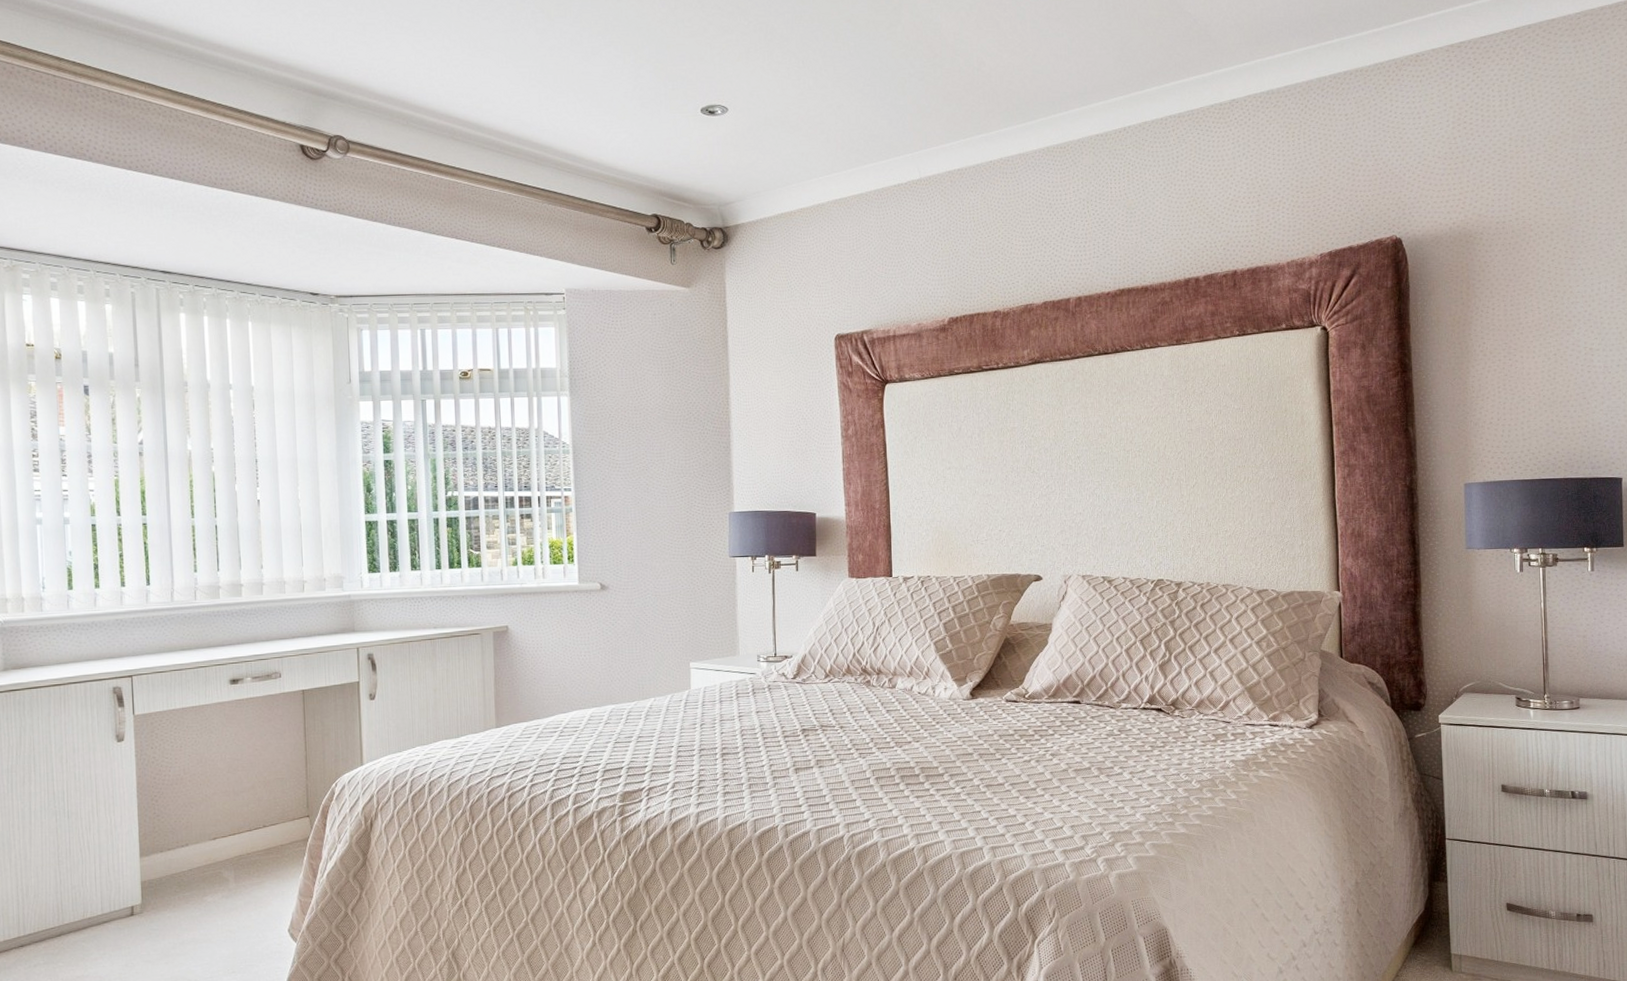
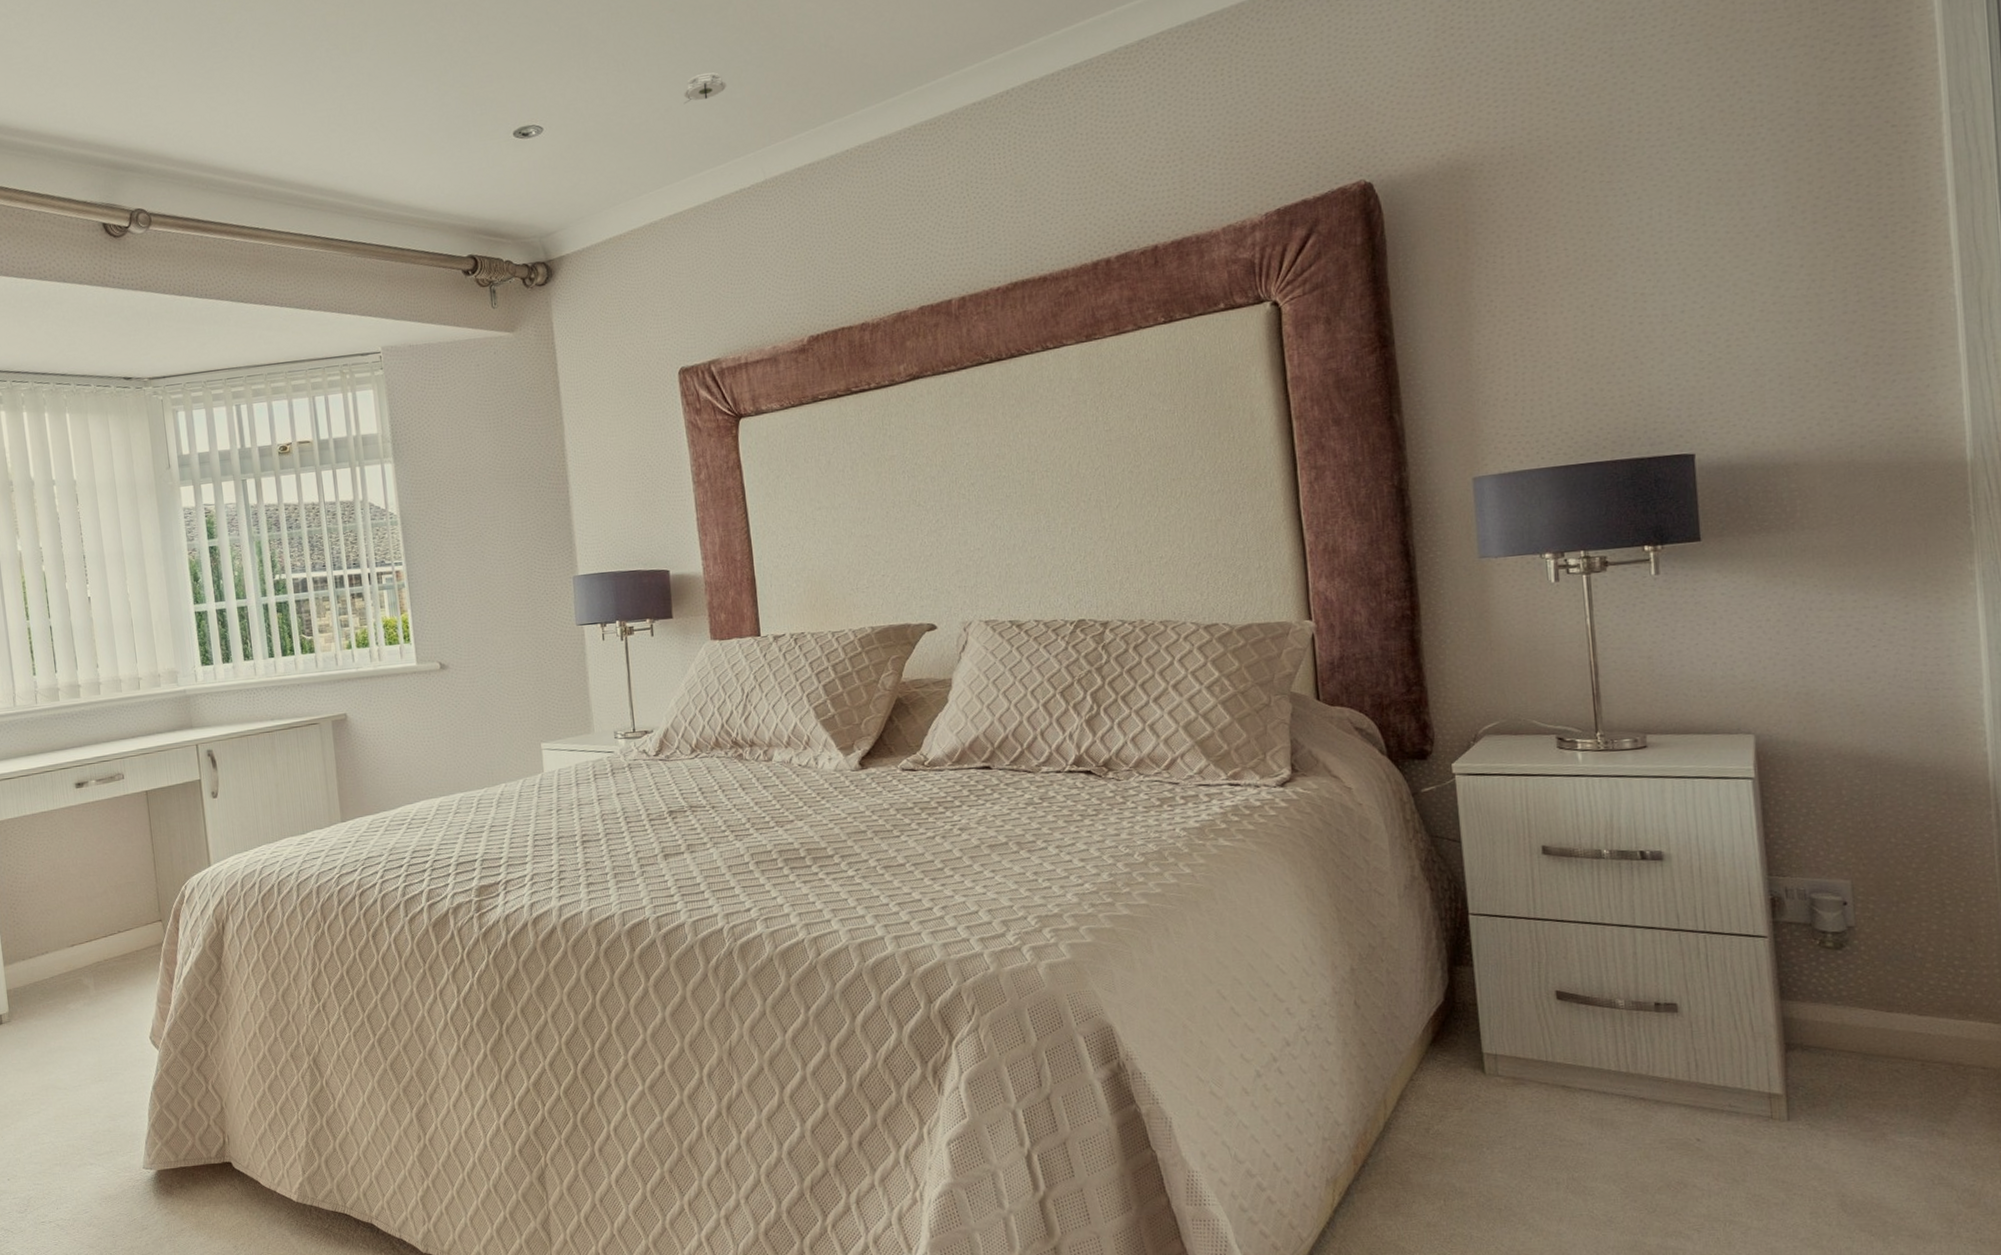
smoke detector: none [854,80,892,104] -> present [684,72,727,105]

